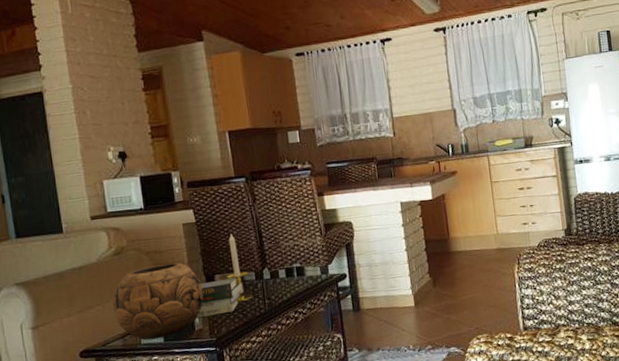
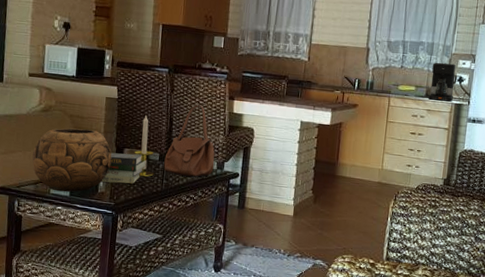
handbag: none [261,209,318,291] -> present [163,104,215,177]
coffee maker: none [525,106,554,149] -> present [428,62,456,102]

